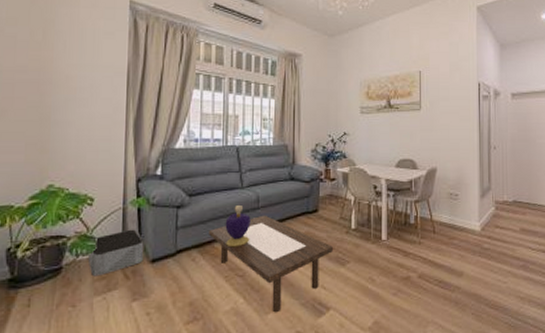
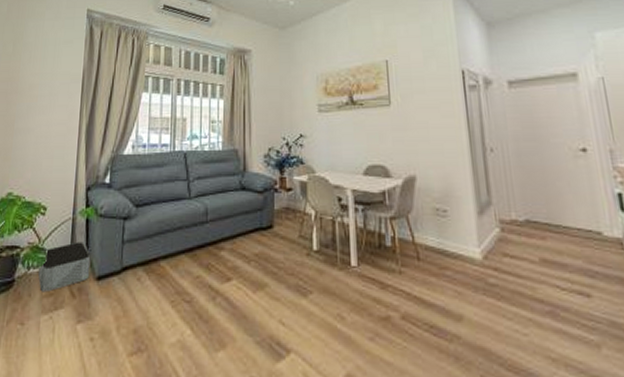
coffee table: present [209,215,333,313] -> none [155,230,292,351]
decorative container: present [225,206,251,248] -> none [172,218,199,267]

